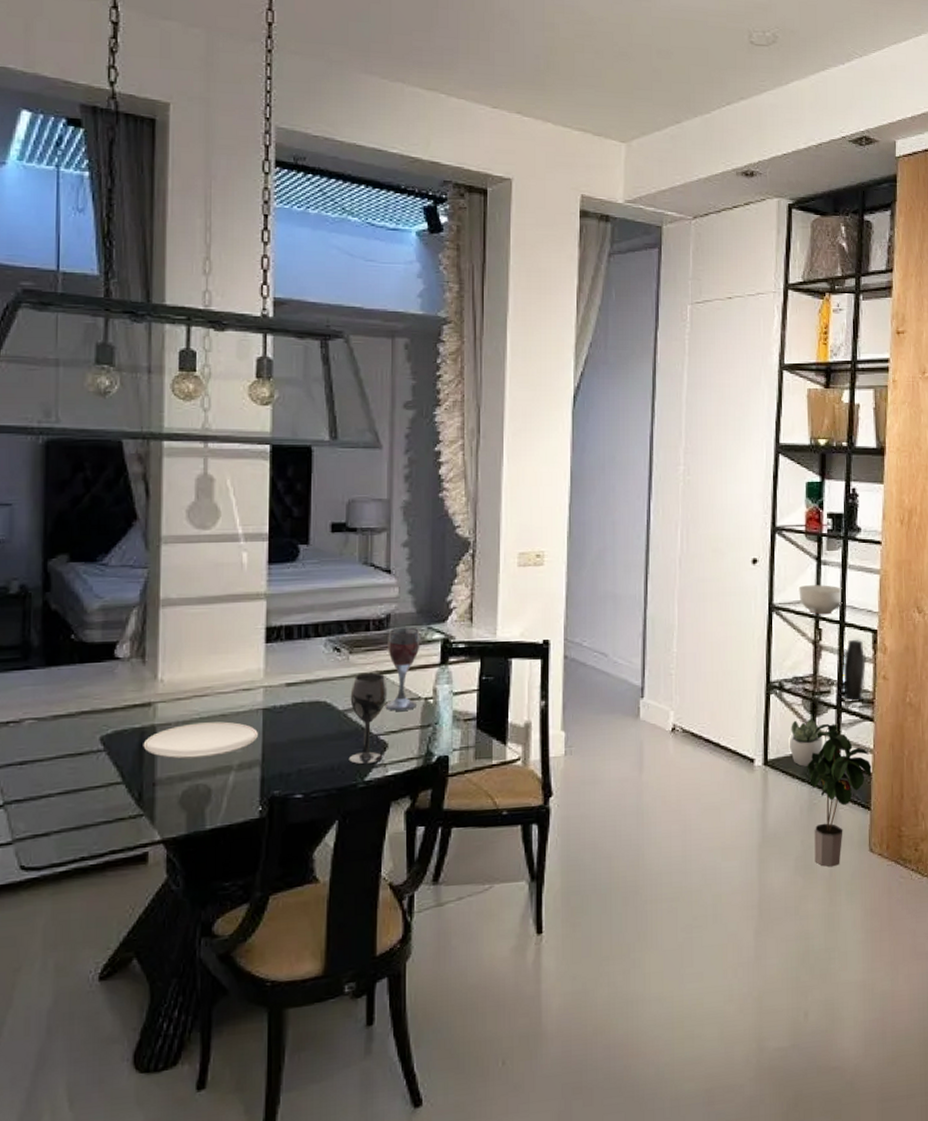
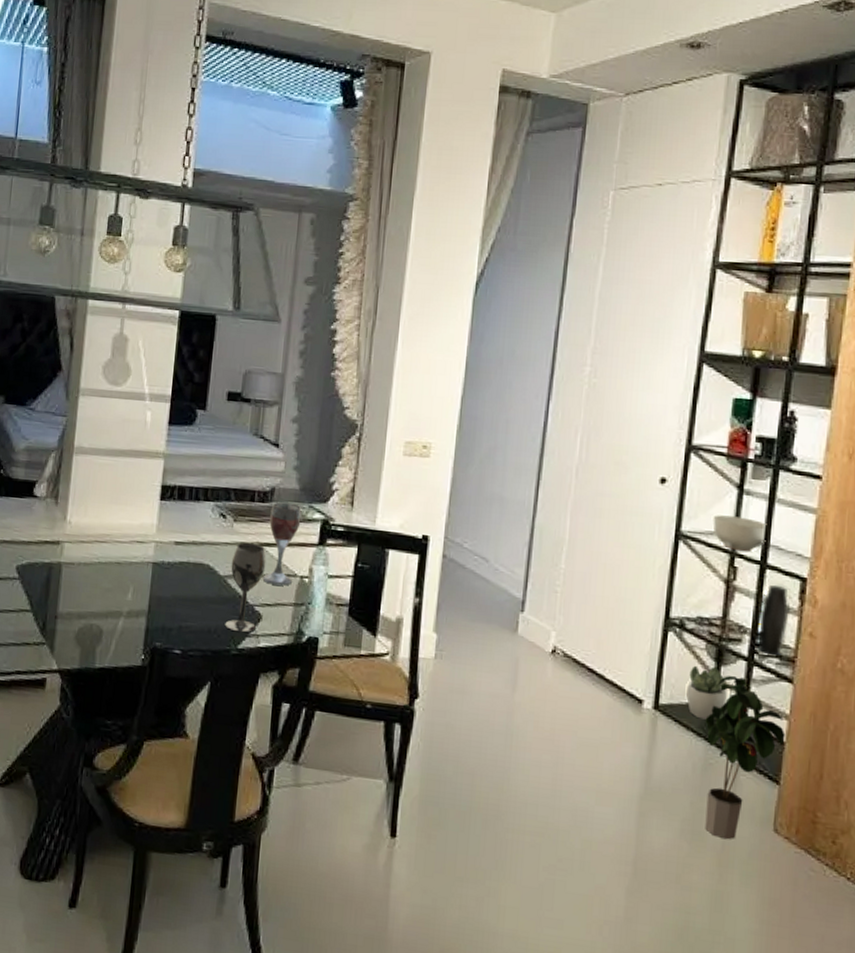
plate: present [143,721,258,759] -> none [50,566,147,601]

